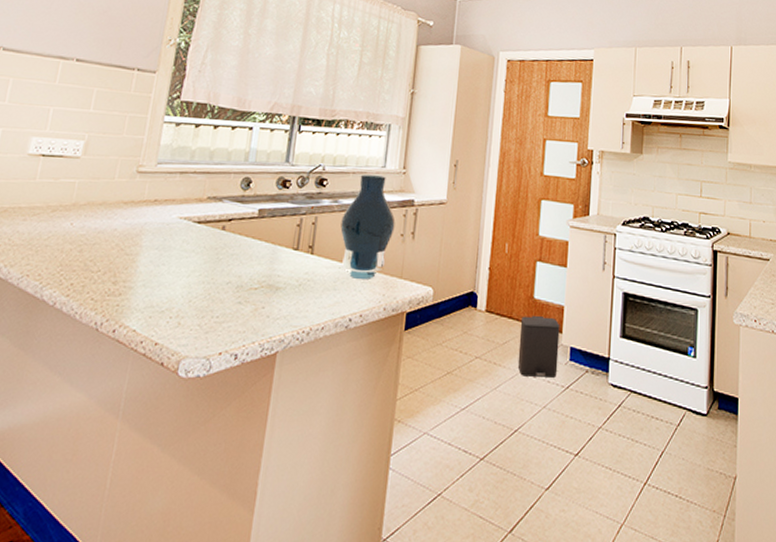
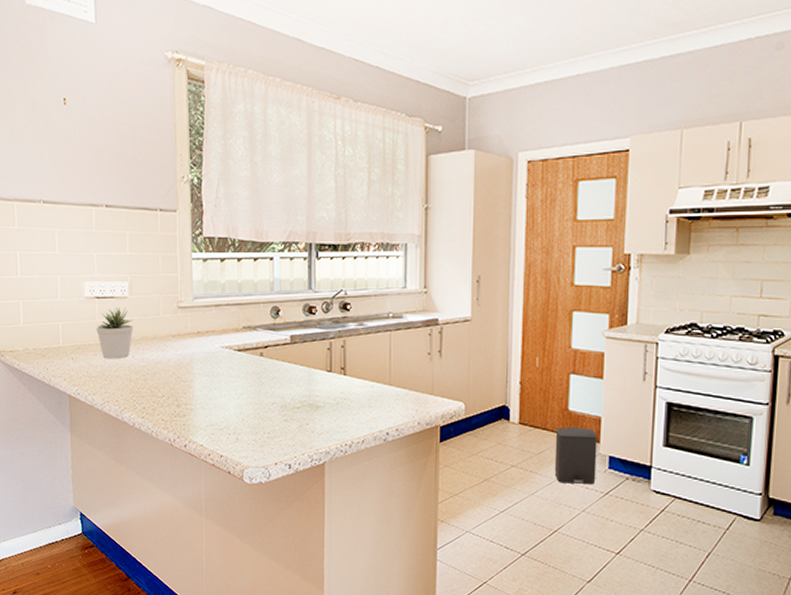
potted plant: none [32,166,81,226] -> present [96,306,133,359]
vase: present [340,174,396,279] -> none [368,297,421,396]

